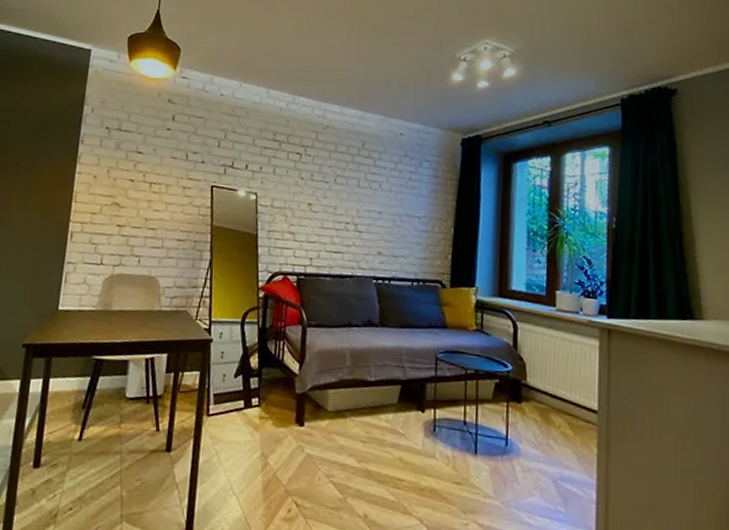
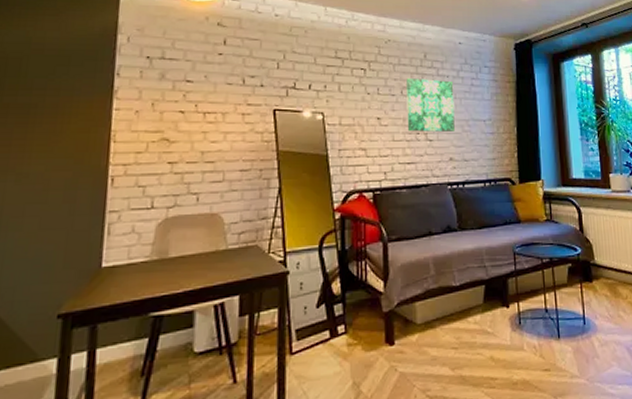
wall art: none [338,165,390,225] -> present [407,77,455,132]

